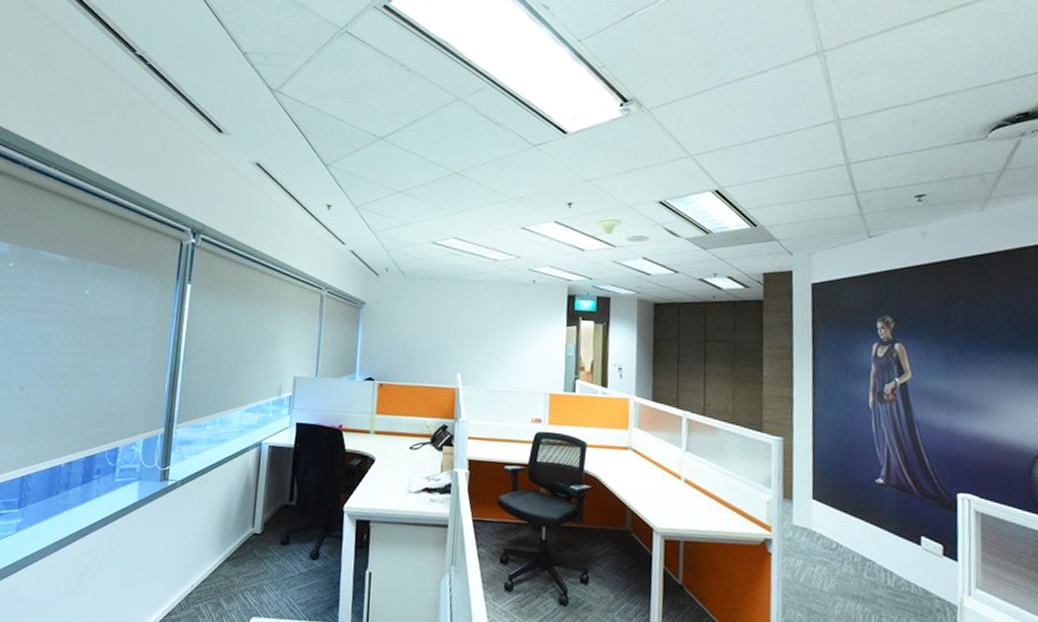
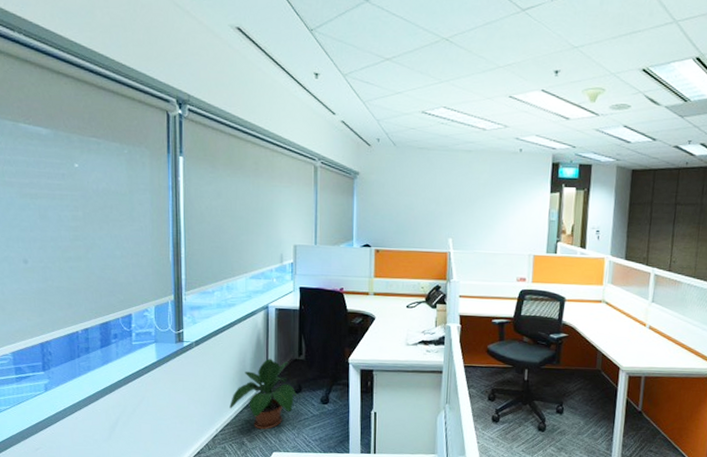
potted plant: none [209,503,284,589] -> present [229,359,297,430]

